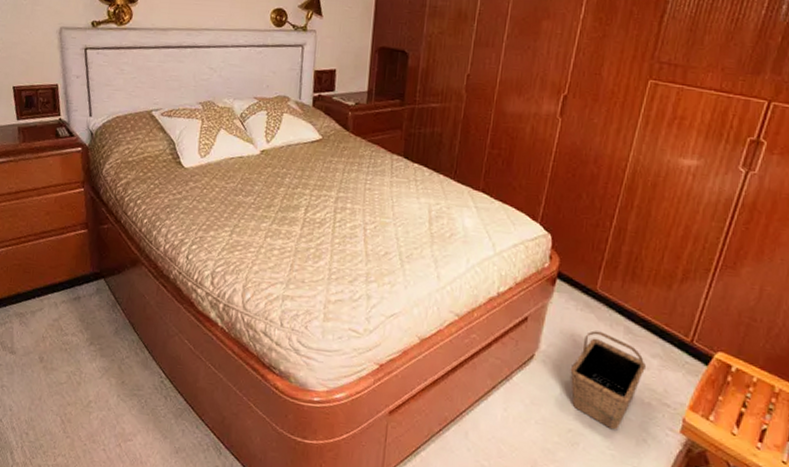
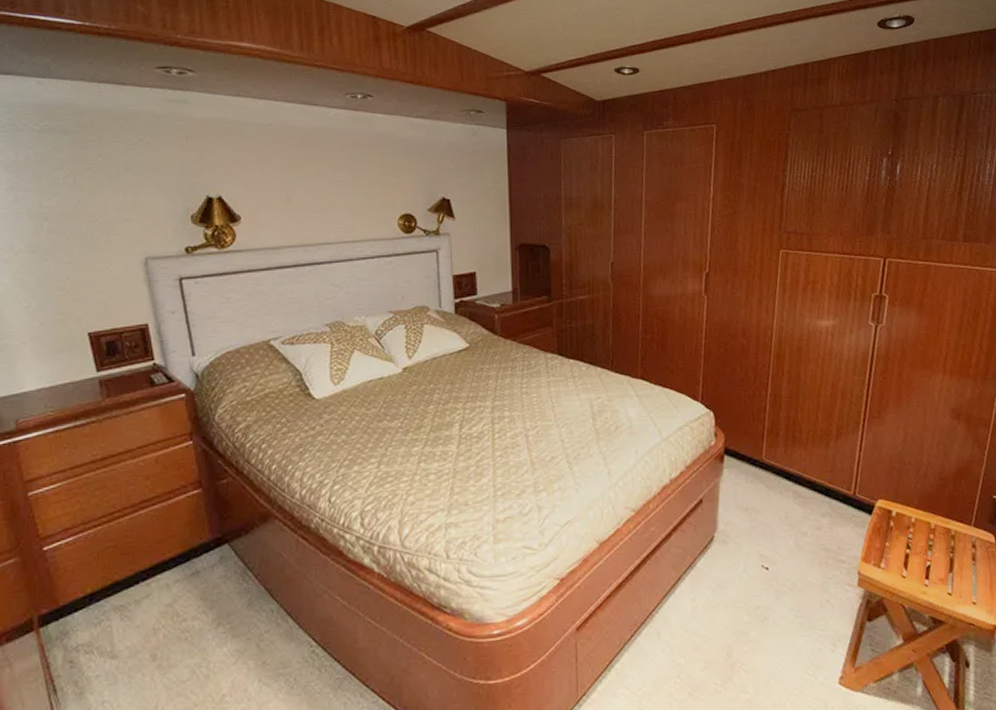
basket: present [570,330,646,430] -> none [749,500,818,597]

